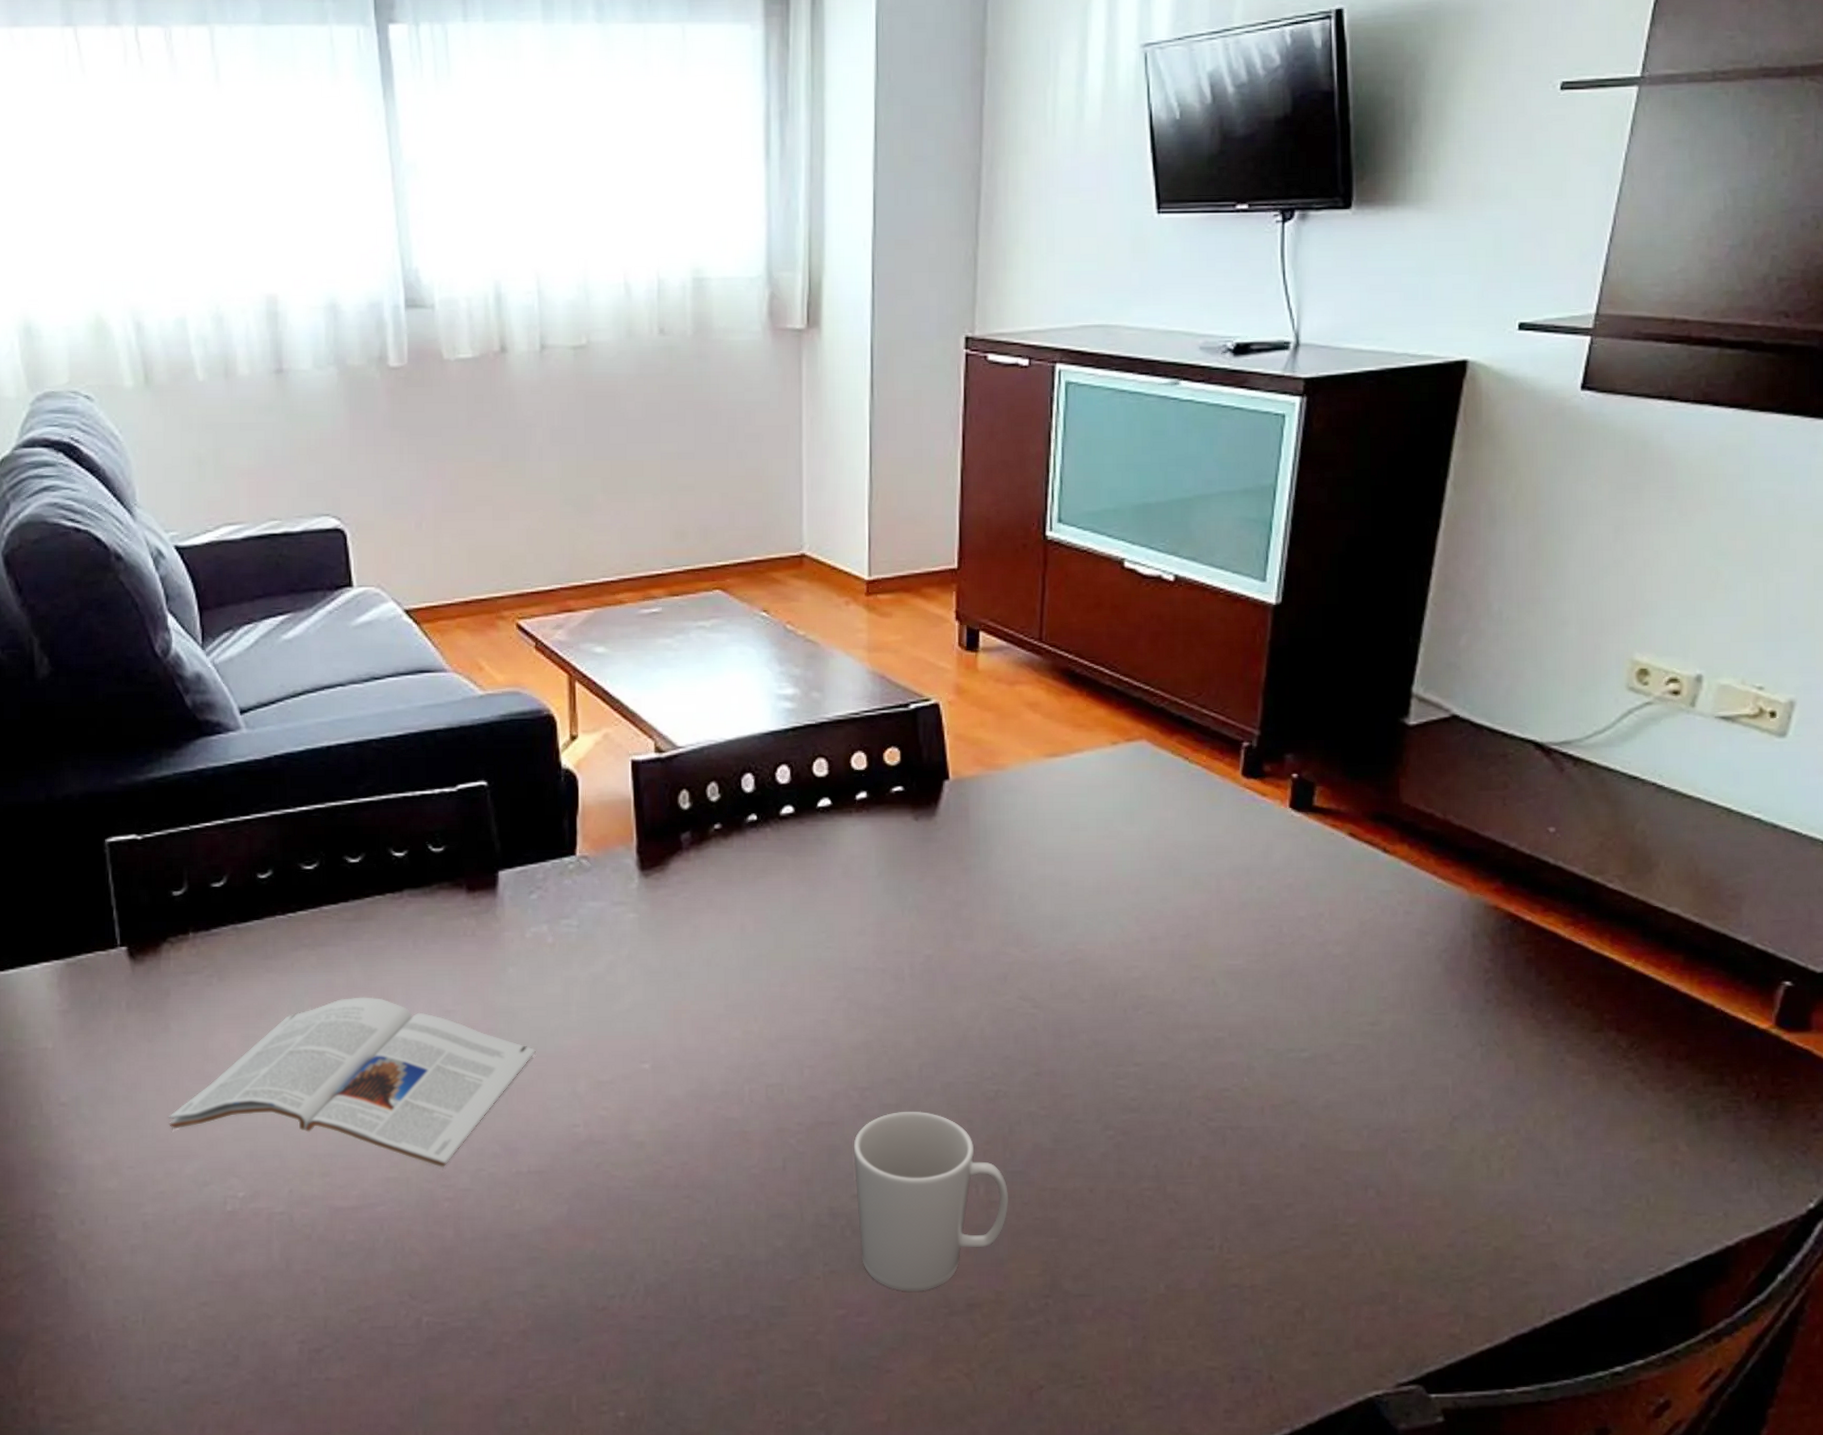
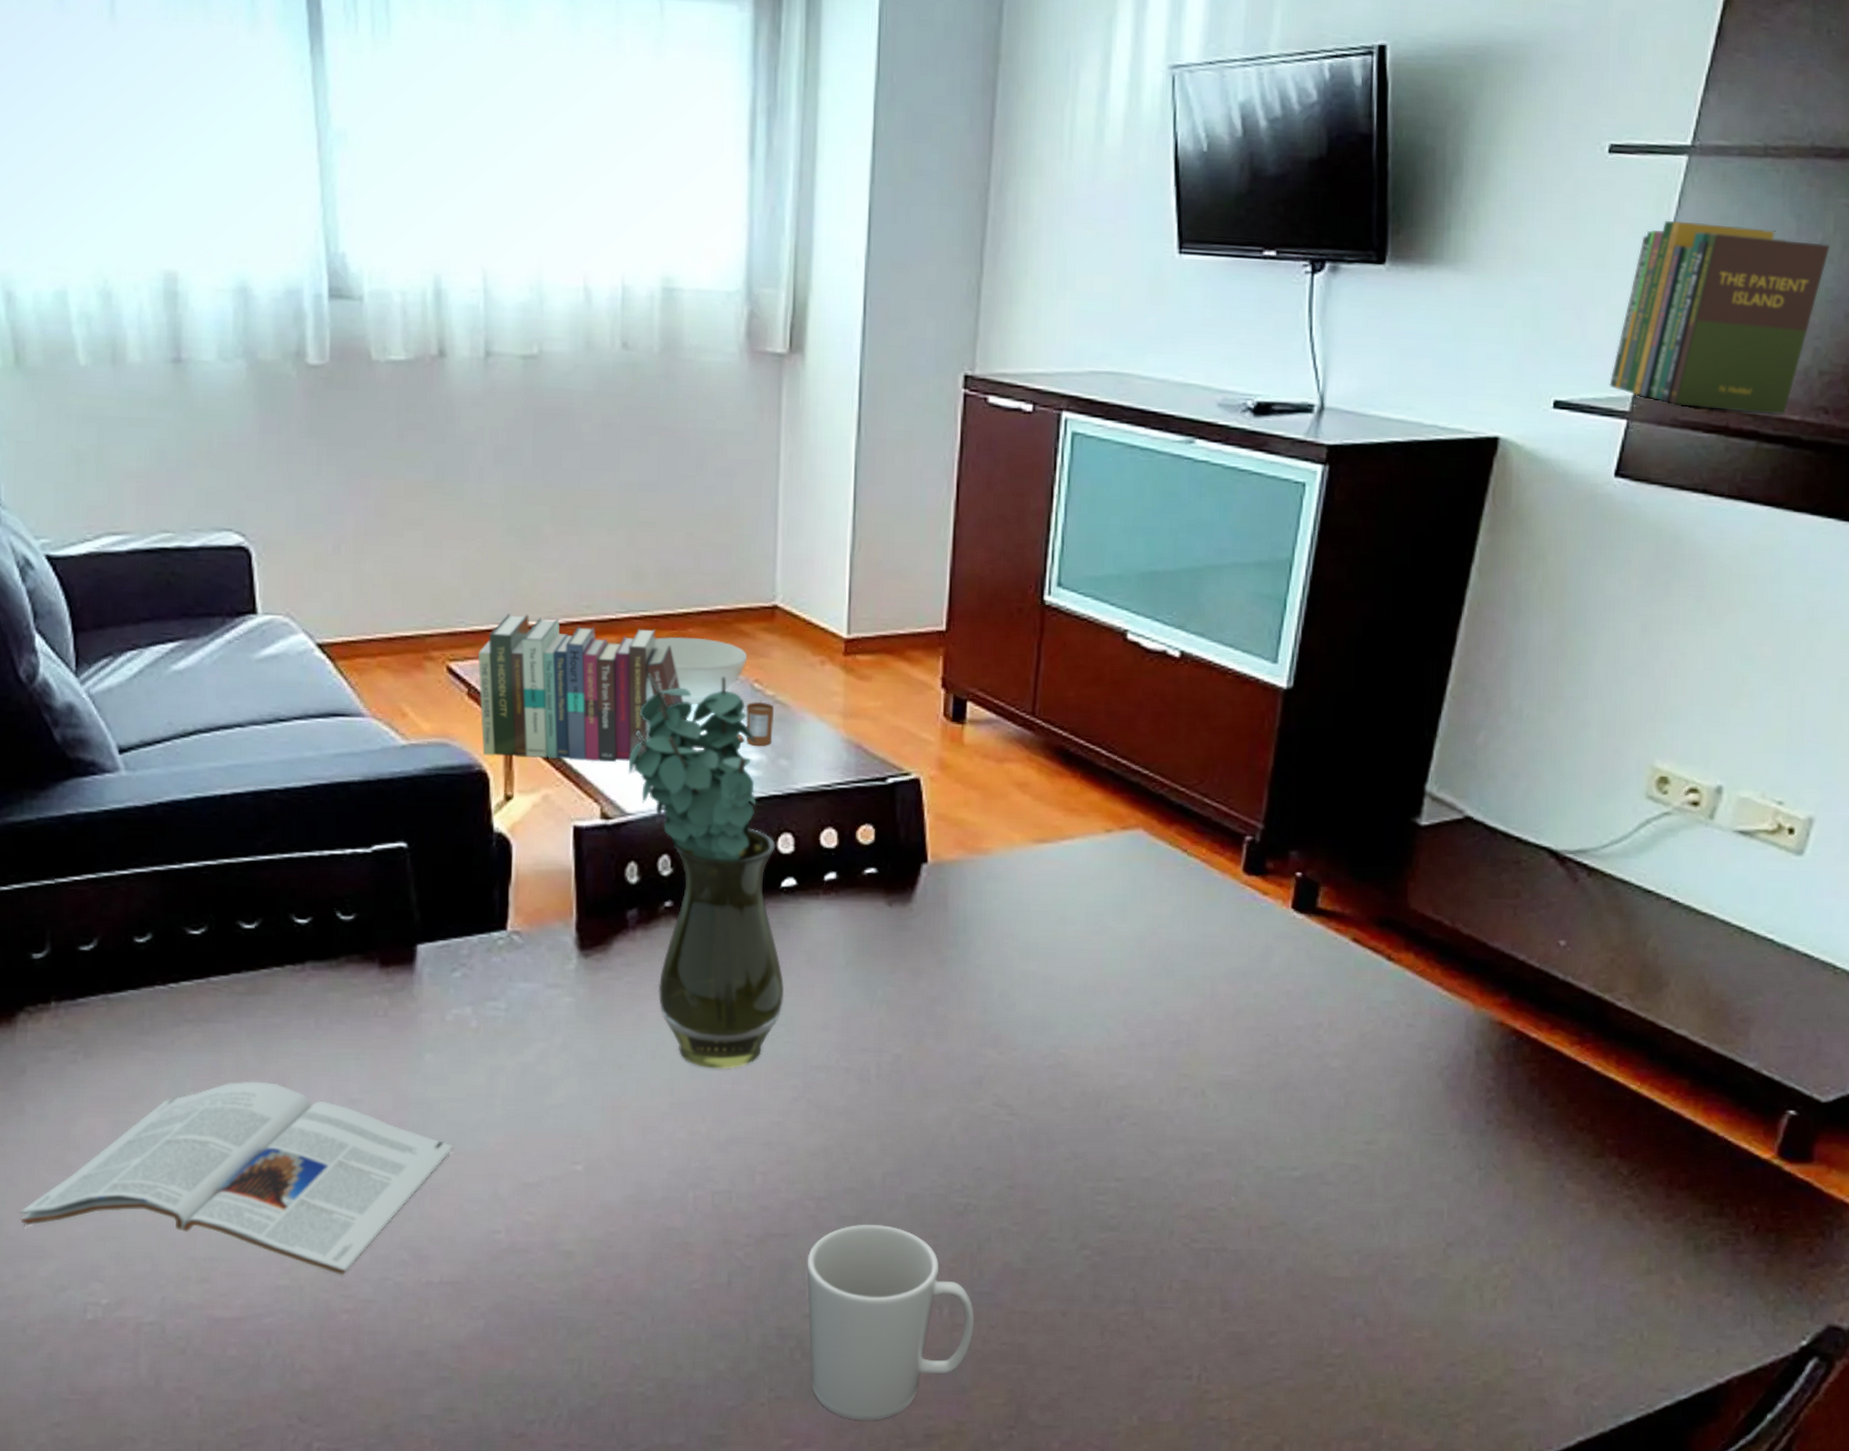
books: none [543,574,728,702] -> present [478,614,687,763]
vase: none [677,620,824,974] -> present [628,672,785,1069]
decorative bowl: none [696,586,780,648] -> present [654,637,748,706]
candle: none [773,642,806,681] -> present [737,702,775,746]
books: none [1572,147,1783,321] -> present [1609,220,1831,414]

